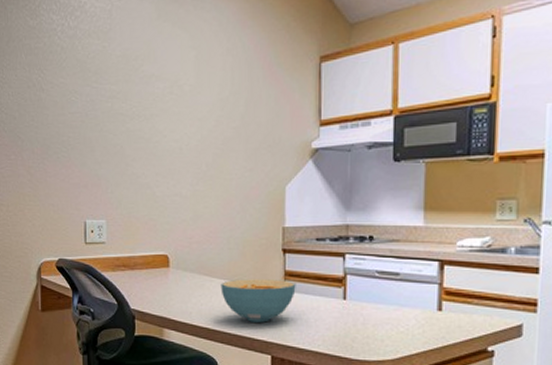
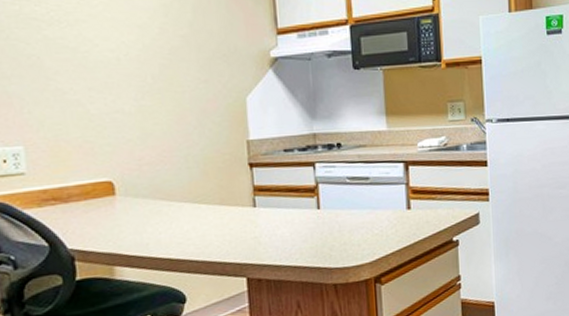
cereal bowl: present [221,279,296,323] -> none [181,196,267,245]

